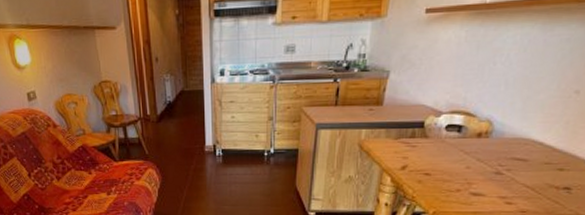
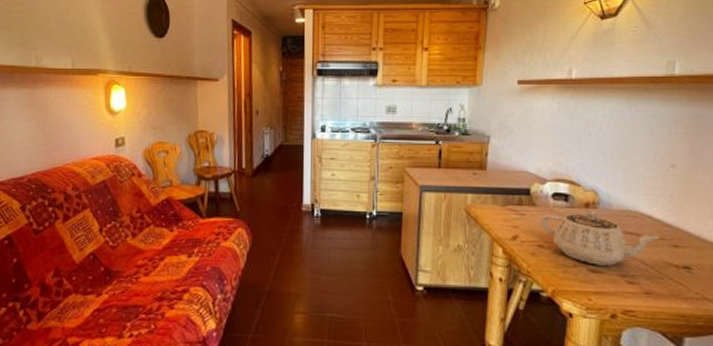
teapot: none [431,140,546,189] -> present [541,210,660,266]

